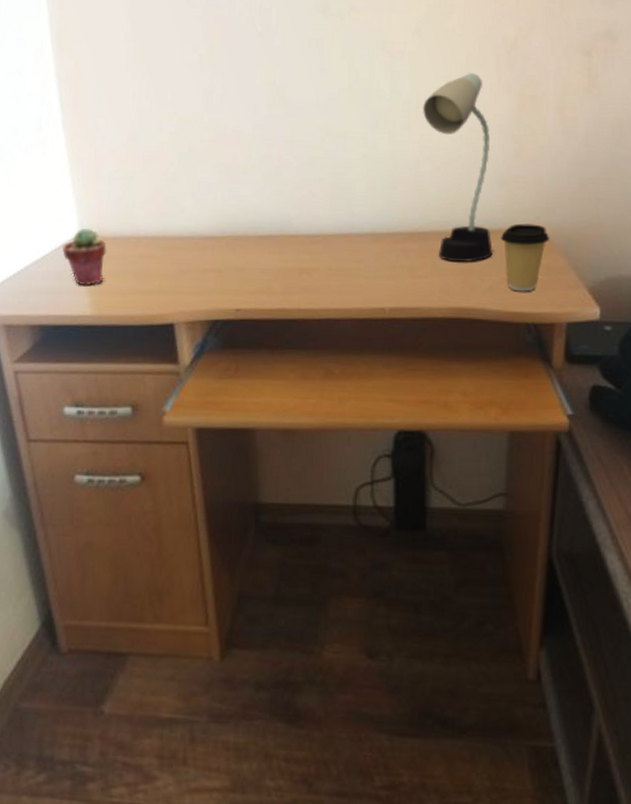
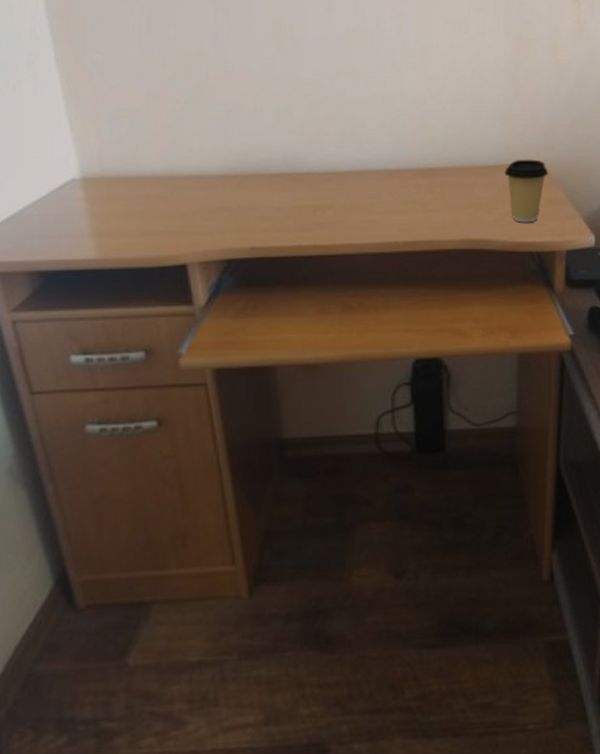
potted succulent: present [62,229,107,286] -> none [61,169,110,229]
desk lamp: present [422,73,494,263] -> none [427,16,499,197]

